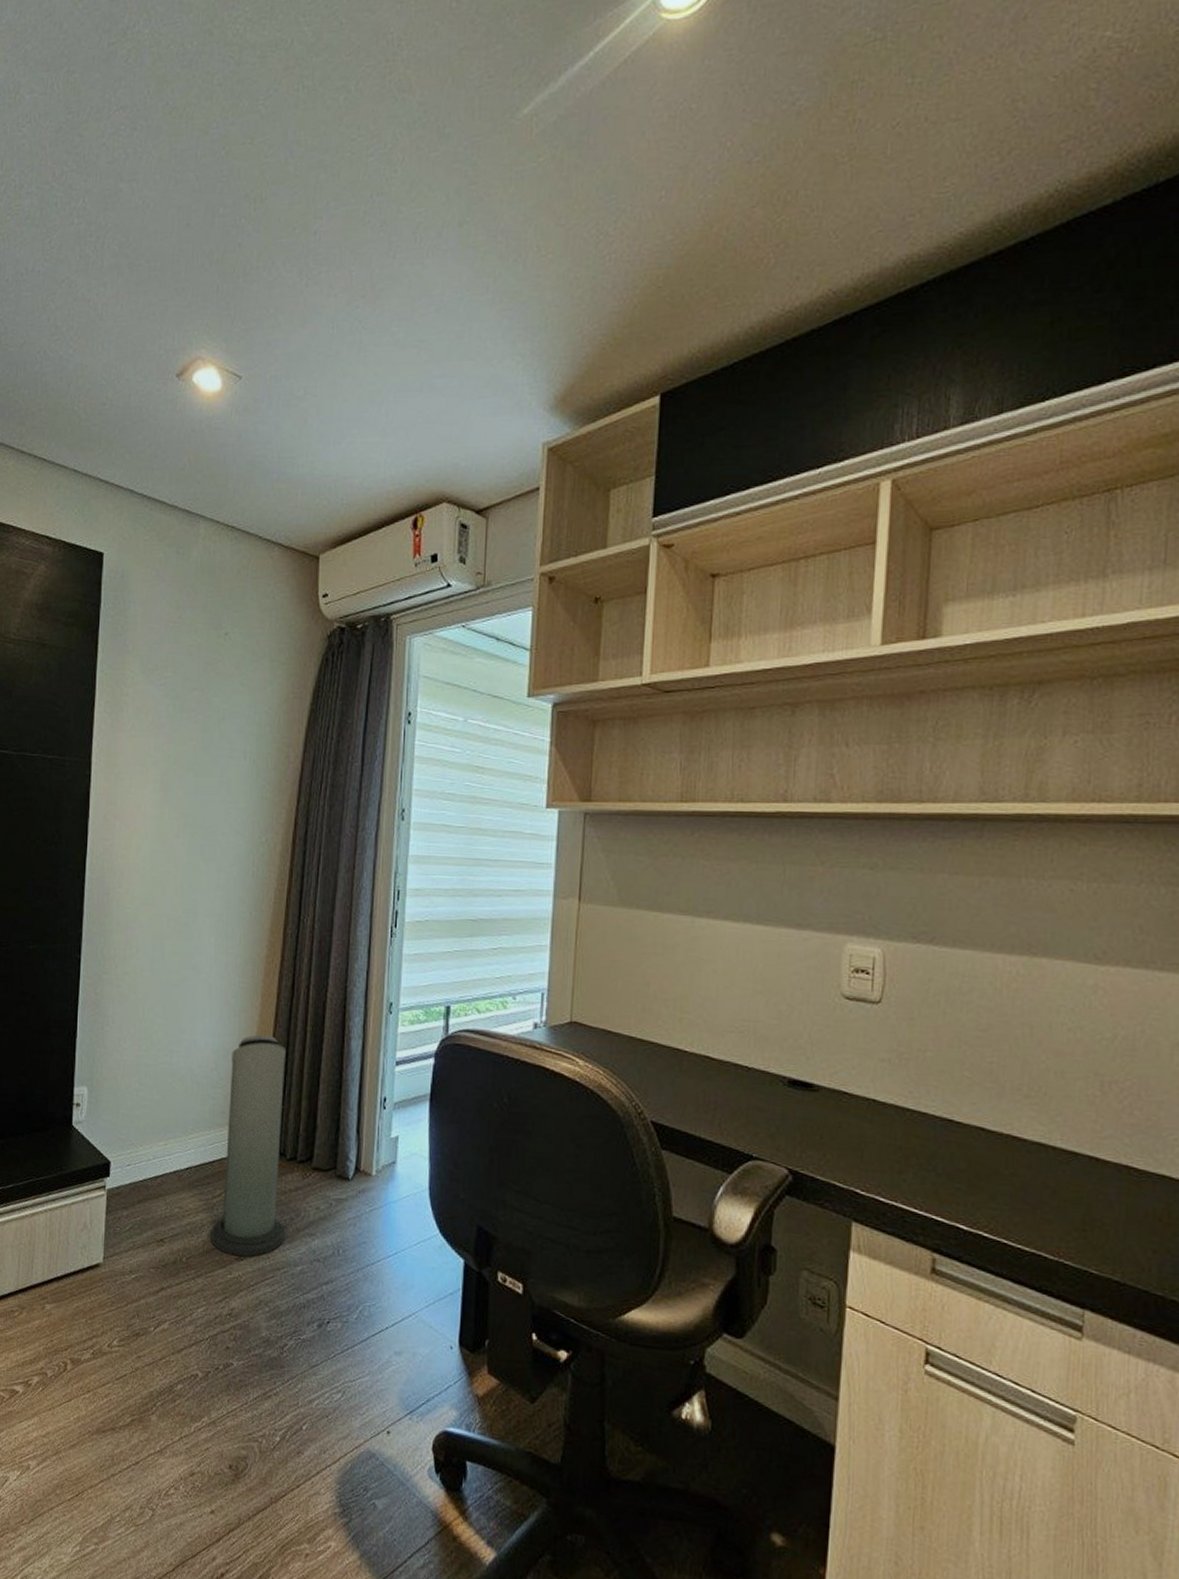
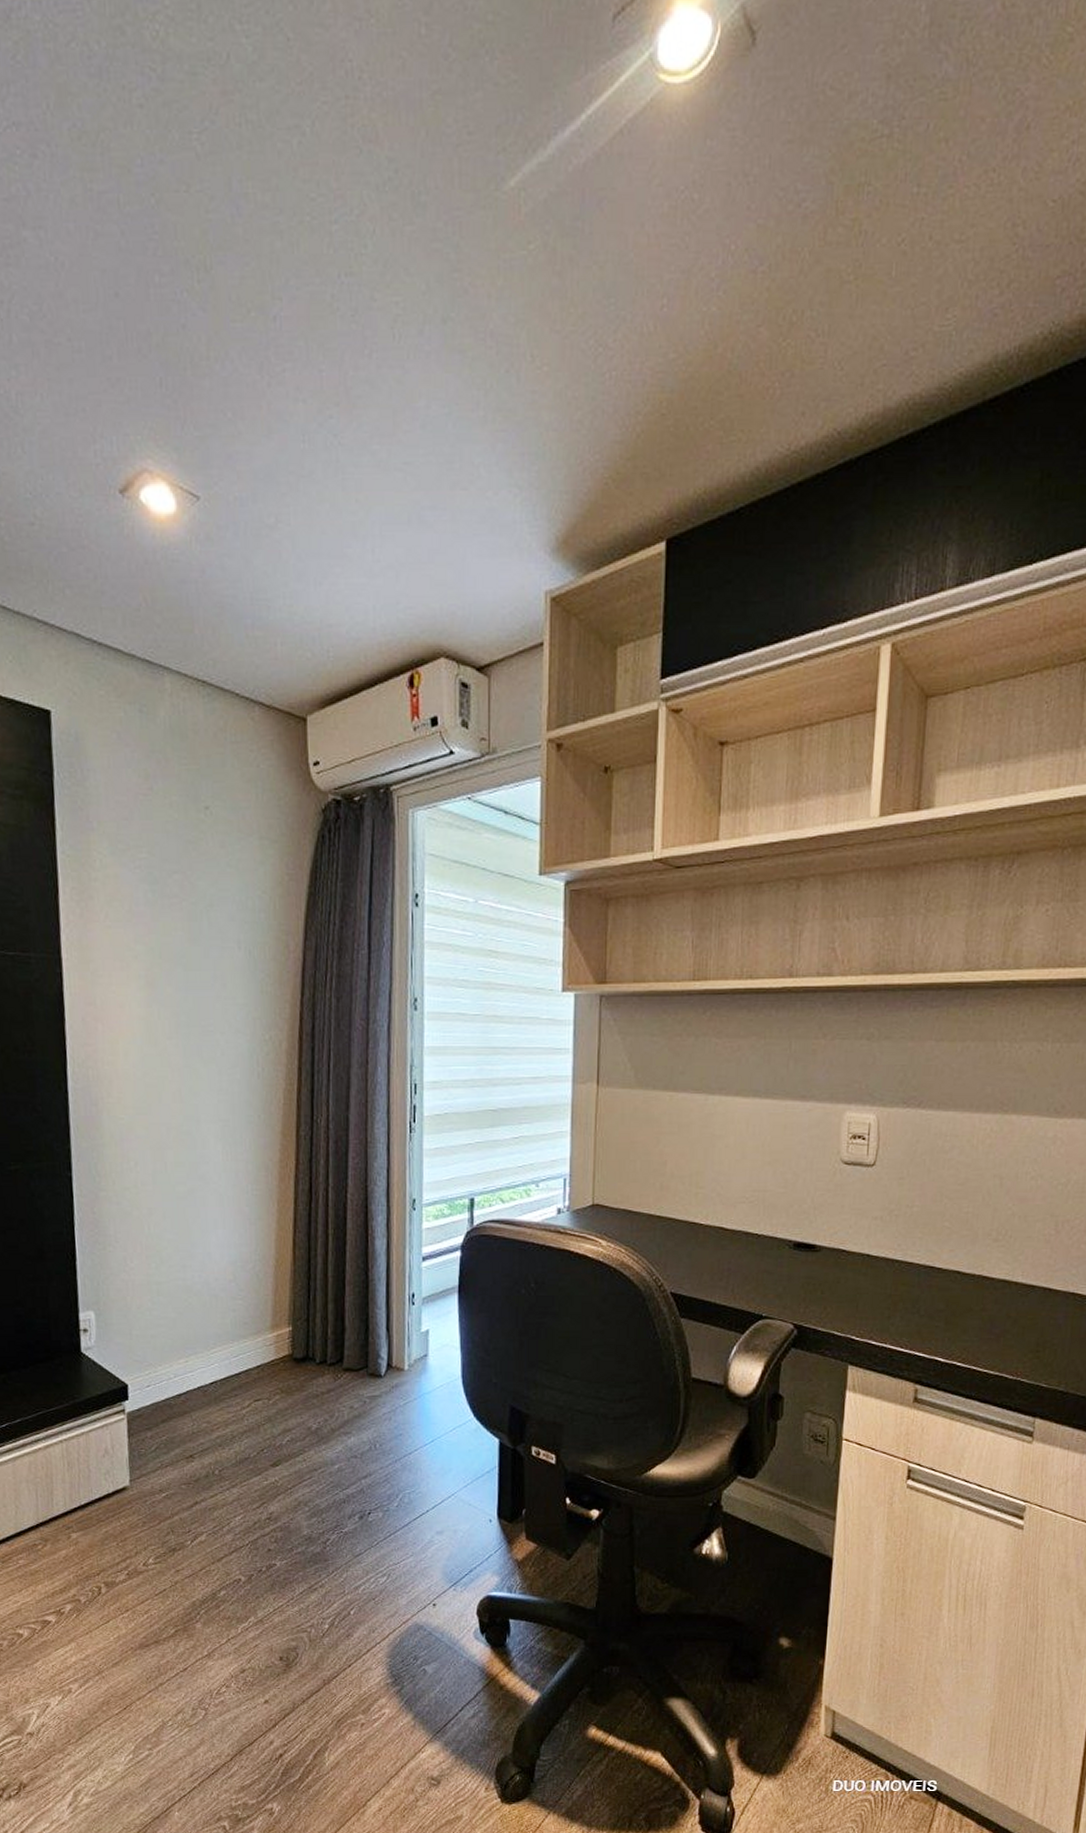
air purifier: present [210,1035,285,1257] -> none [242,1242,320,1462]

